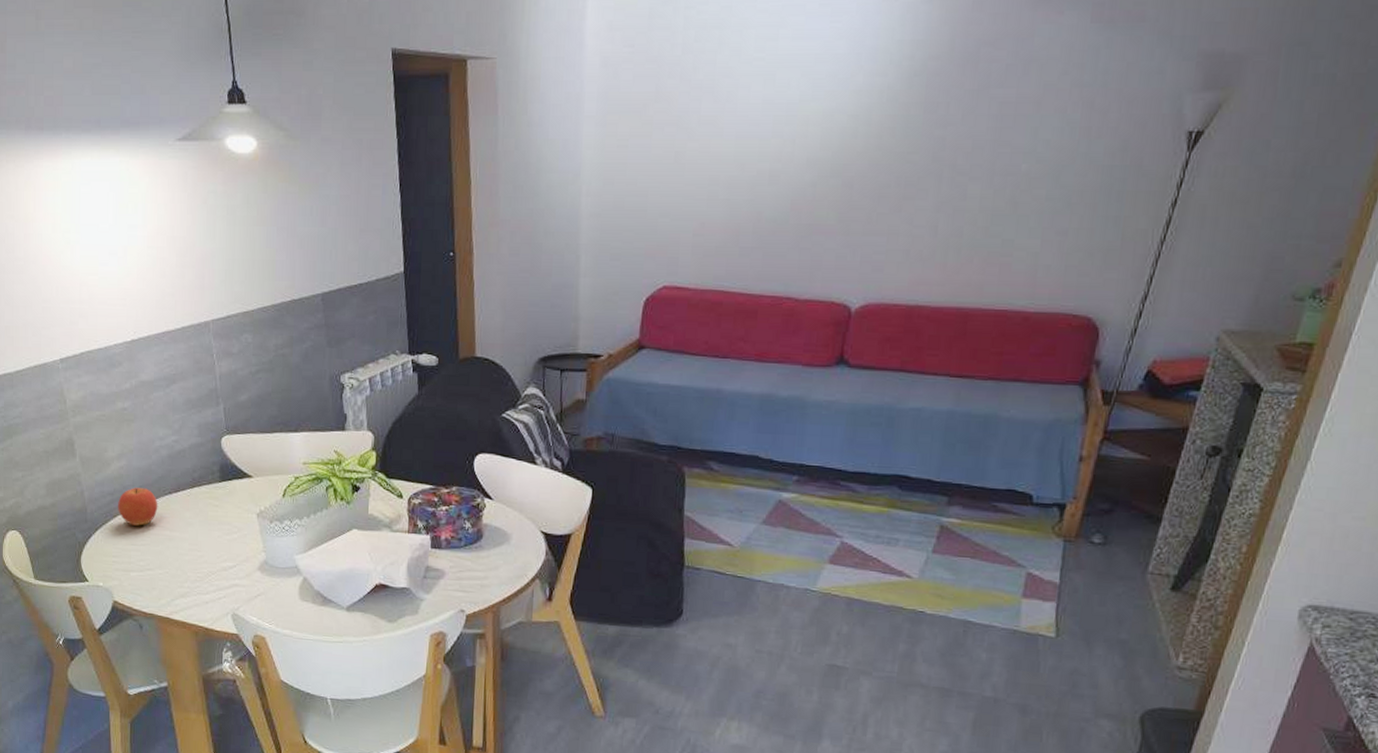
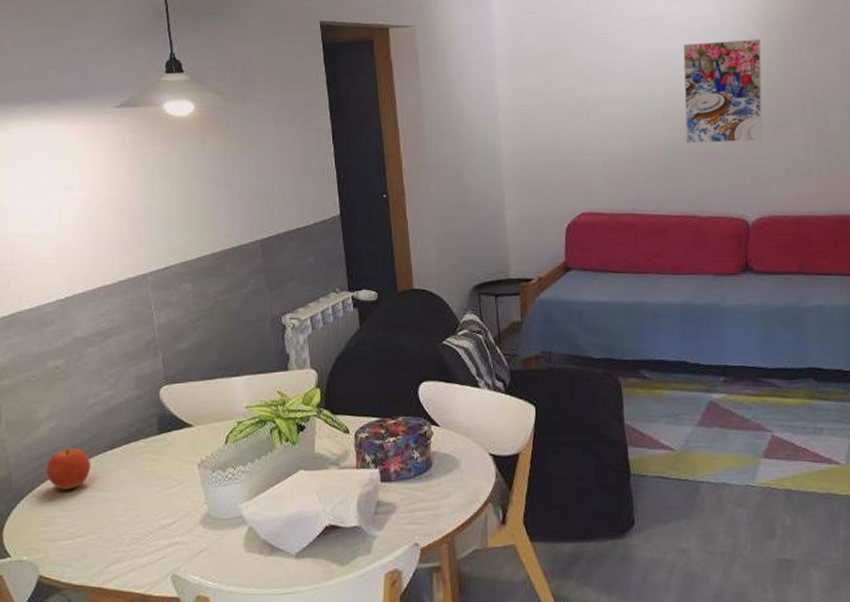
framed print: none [791,88,900,214] -> present [683,39,763,144]

